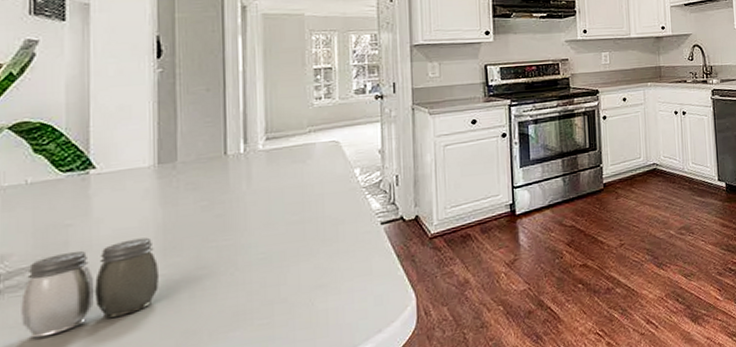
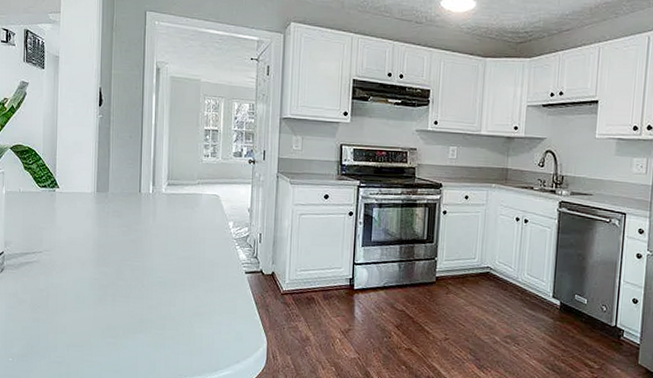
salt and pepper shaker: present [21,237,159,338] -> none [15,247,94,306]

